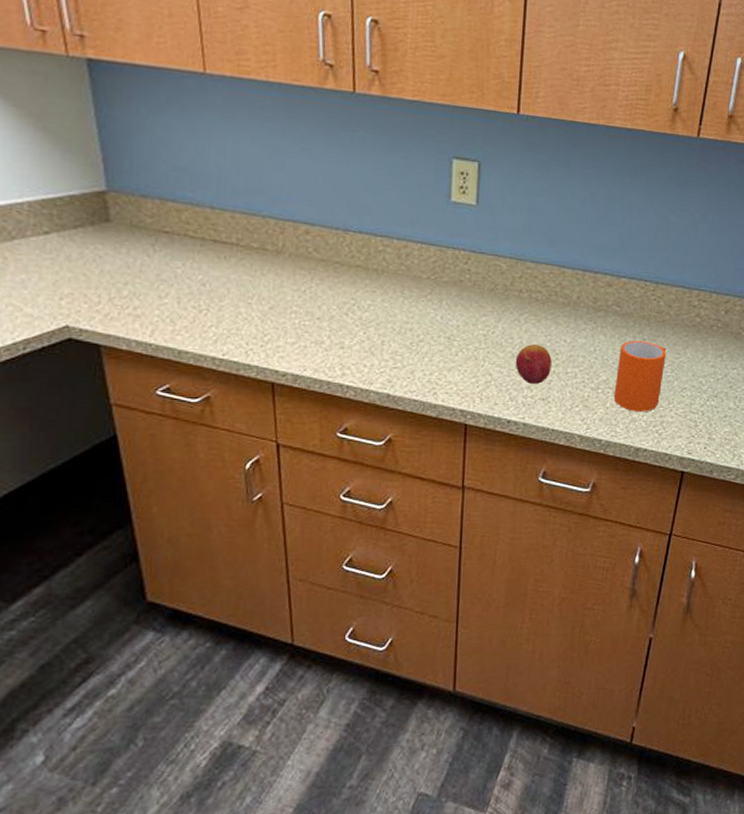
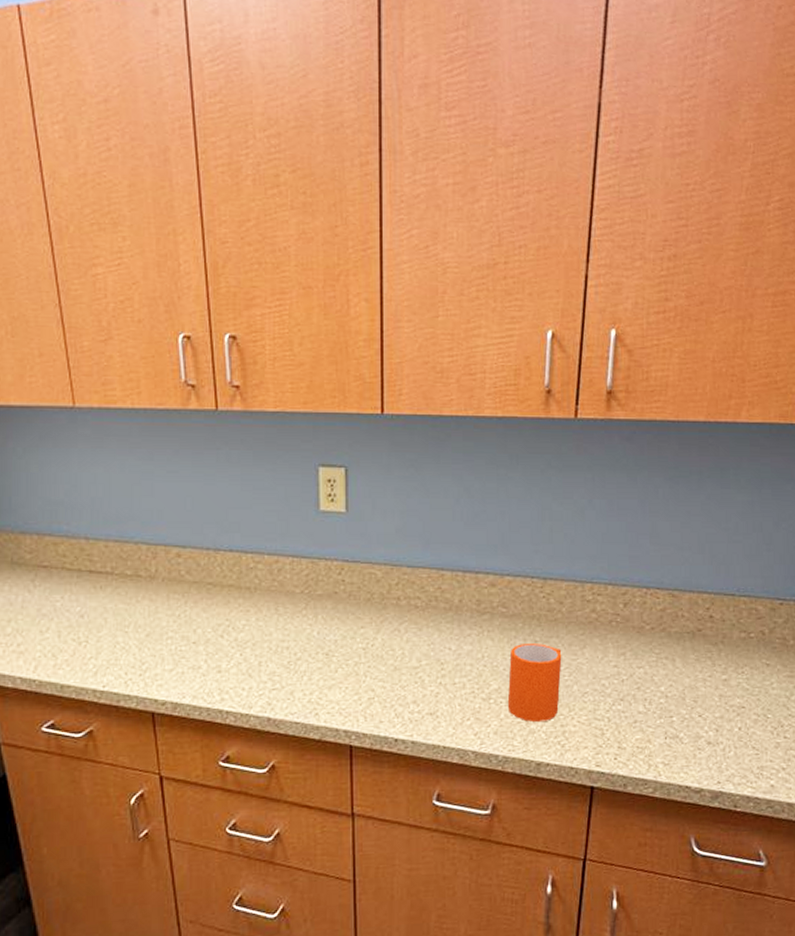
fruit: present [515,344,552,384] -> none [398,655,437,698]

